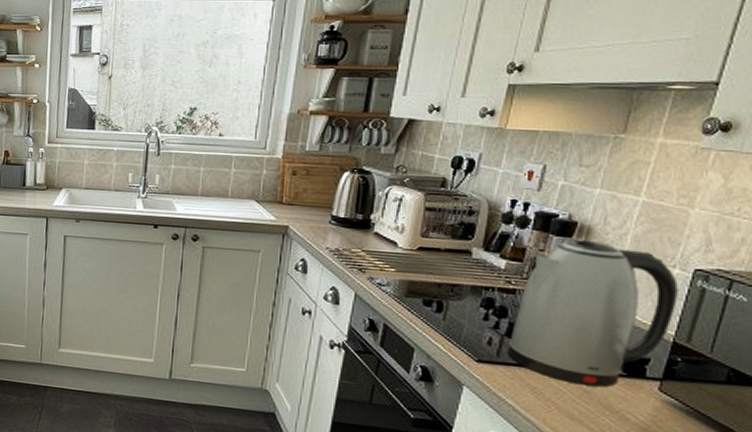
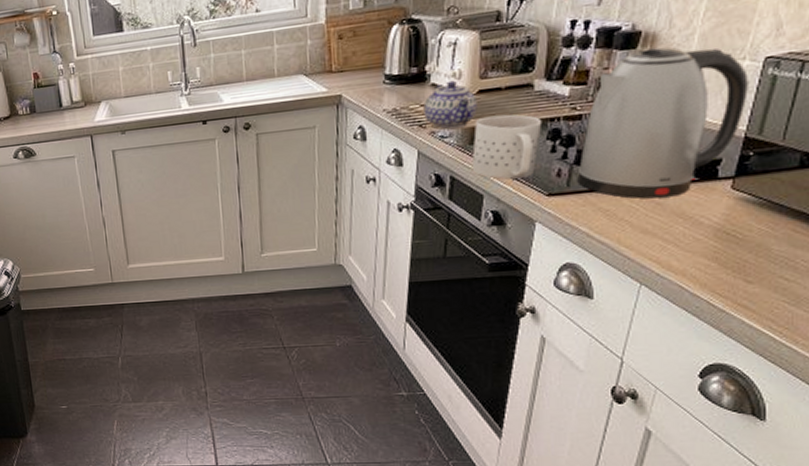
teapot: none [364,233,417,280] -> present [423,80,478,130]
mug: none [405,273,478,340] -> present [471,114,543,180]

